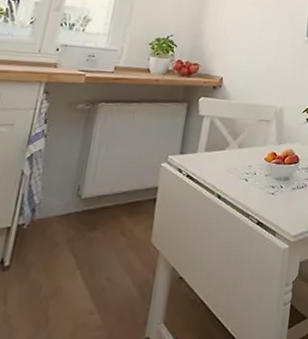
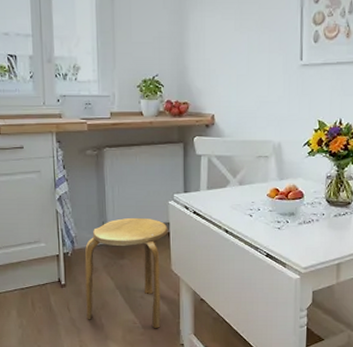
stool: none [28,180,156,319] -> present [84,217,168,328]

